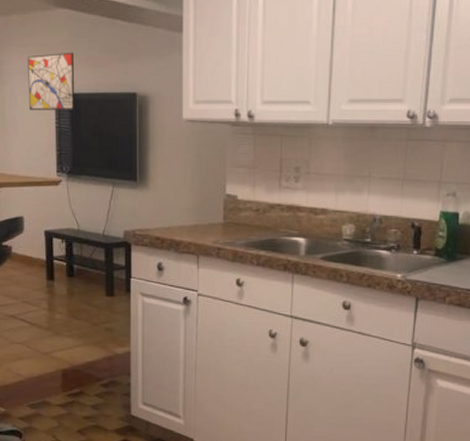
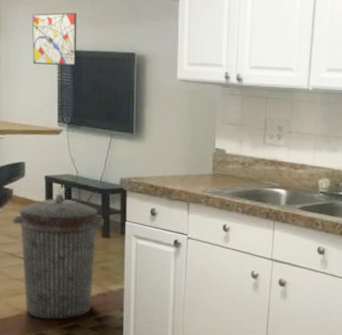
trash can: none [12,250,109,386] -> present [12,194,105,320]

